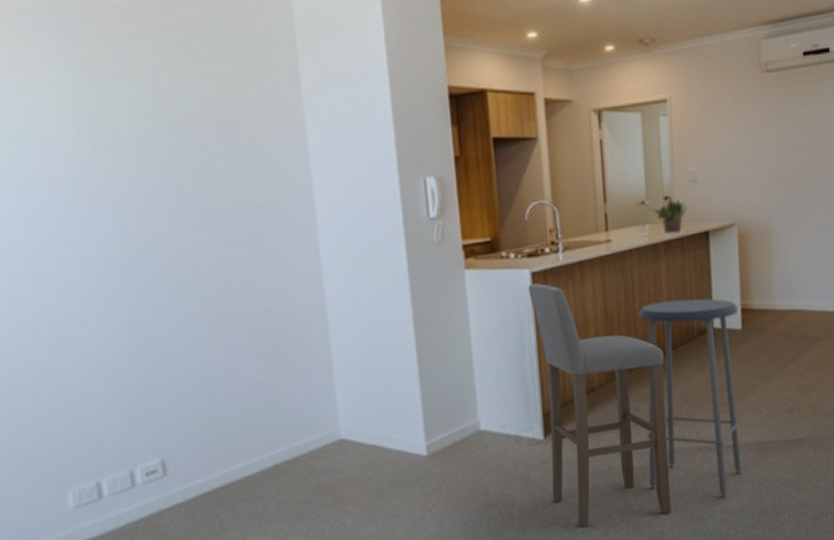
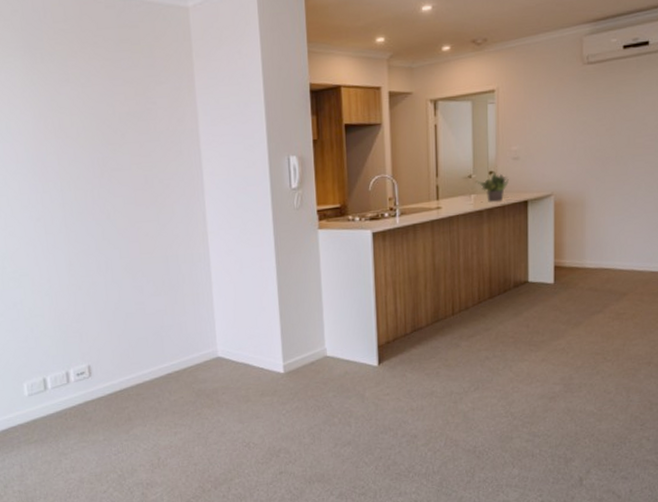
bar stool: present [528,283,672,528] -> none [369,241,484,438]
bar stool: present [637,298,742,498] -> none [461,257,551,423]

